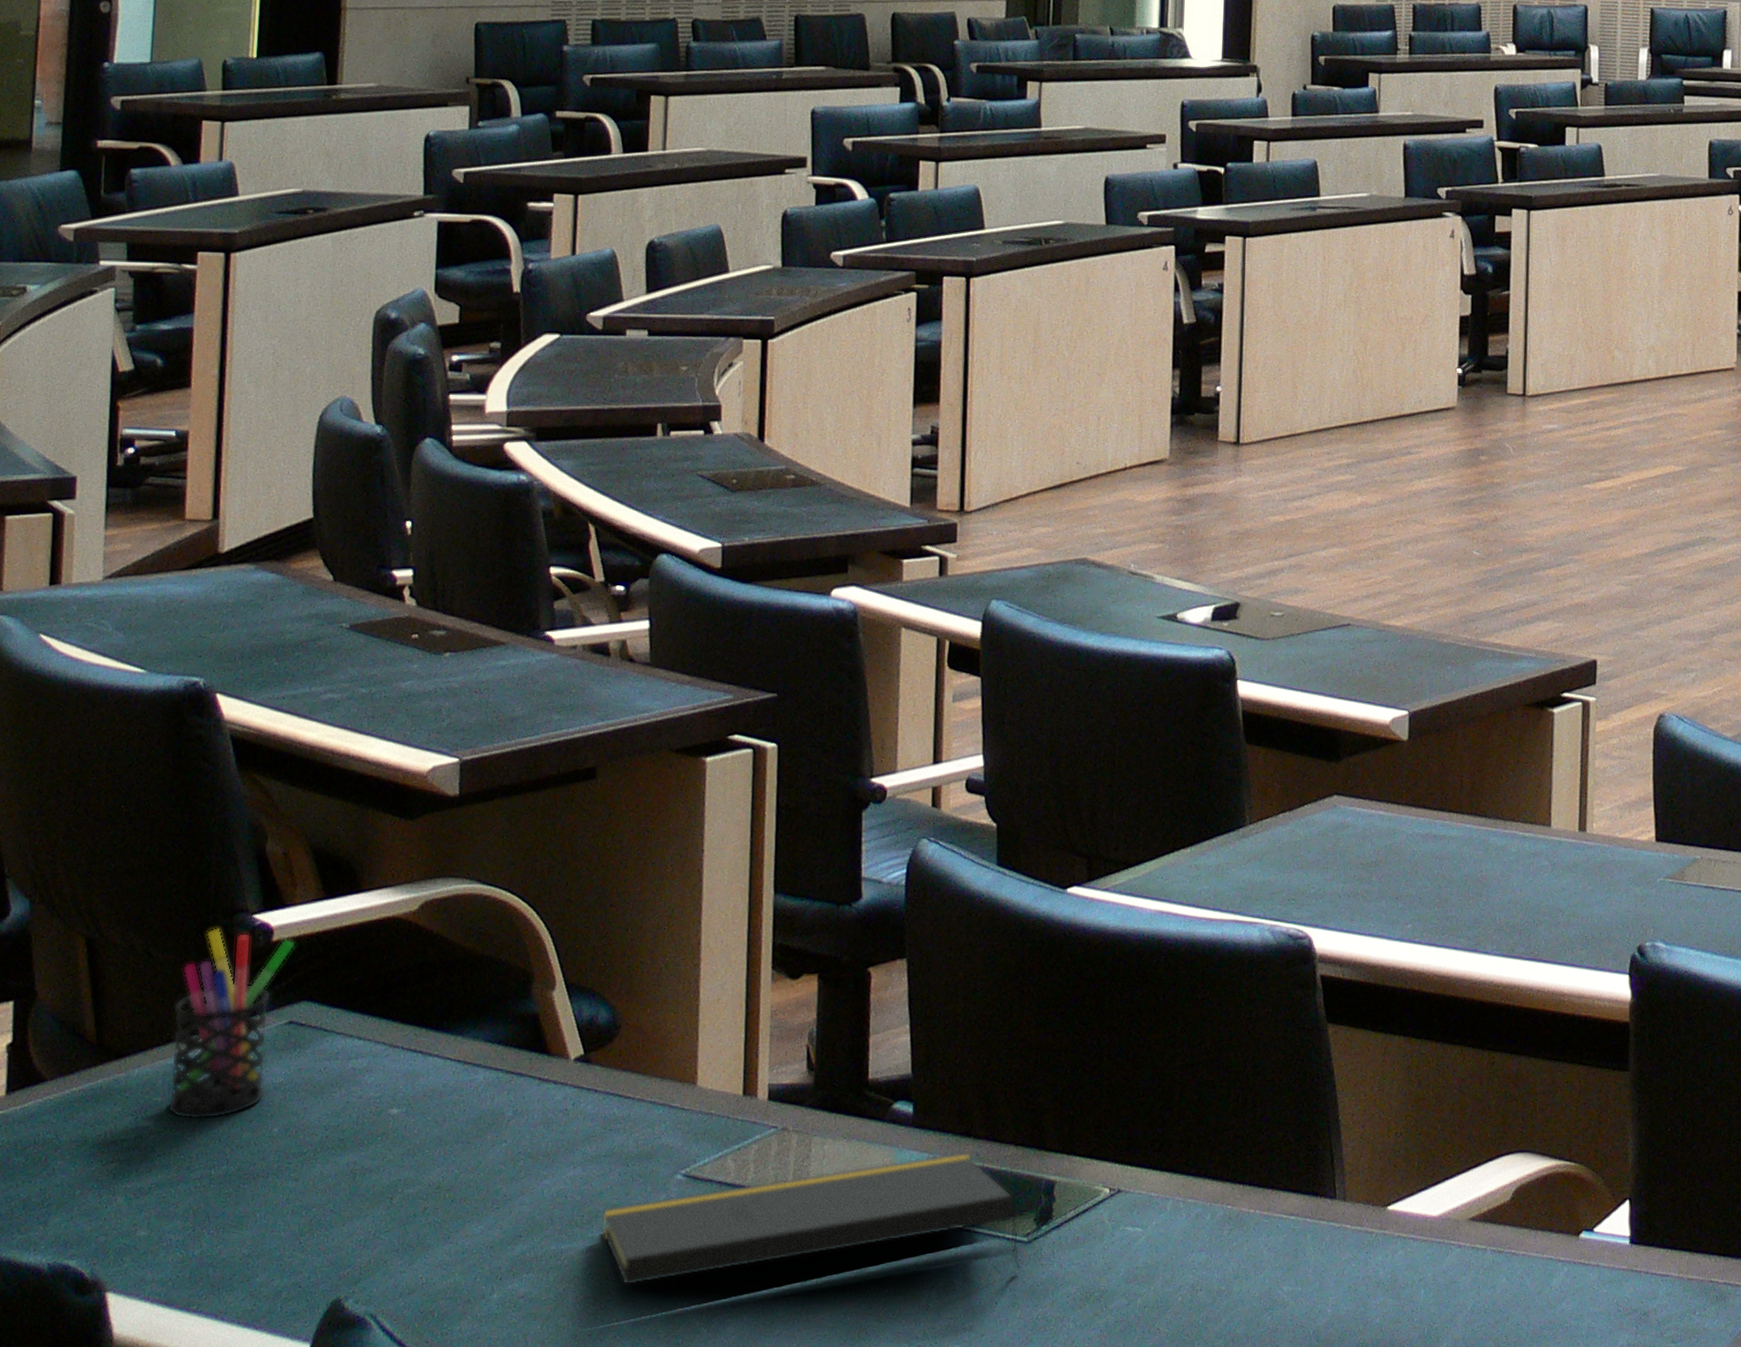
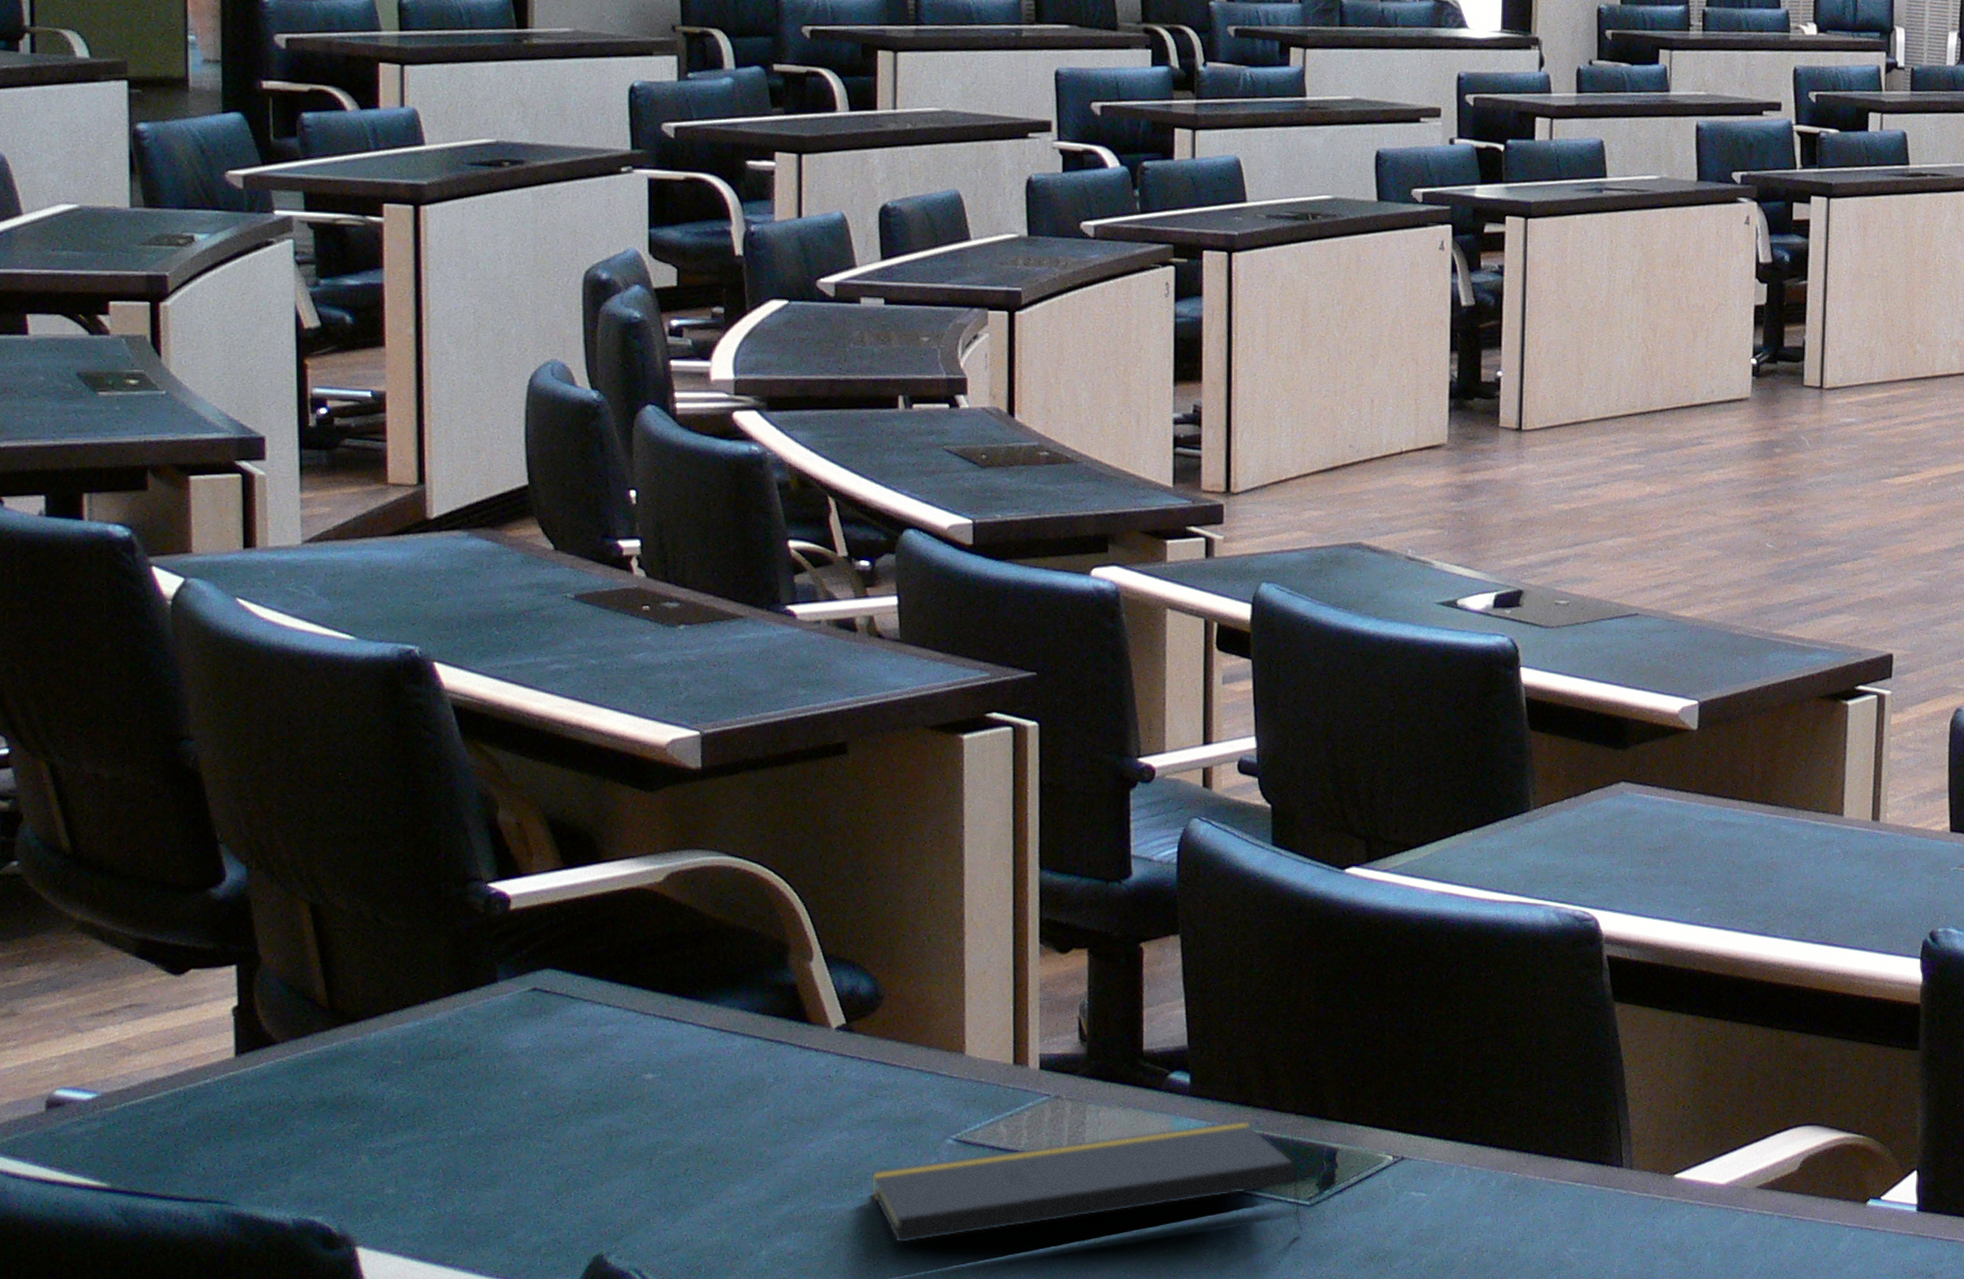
pen holder: present [167,928,295,1120] -> none [408,896,535,1083]

